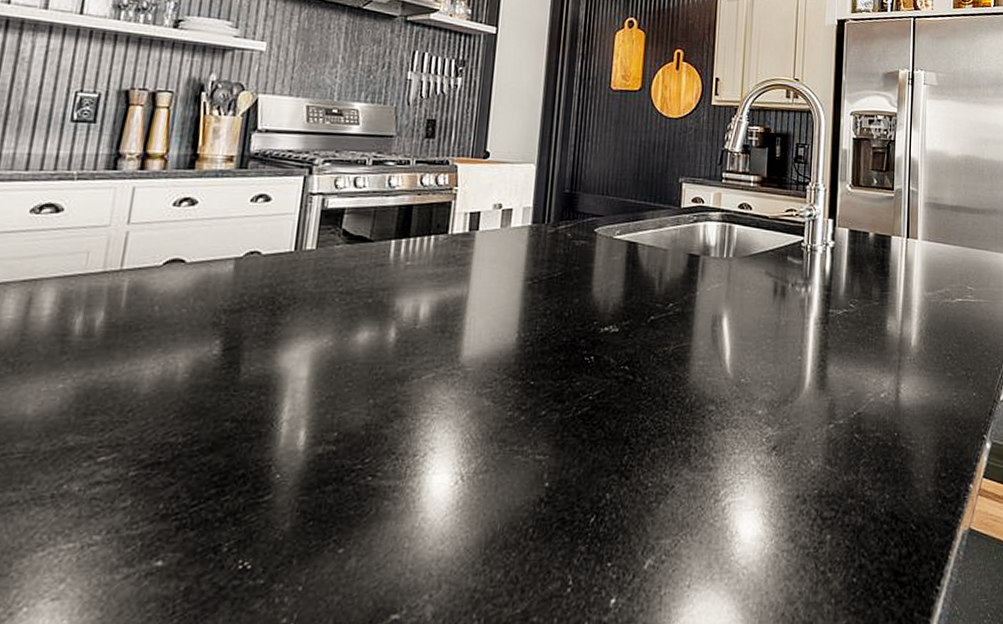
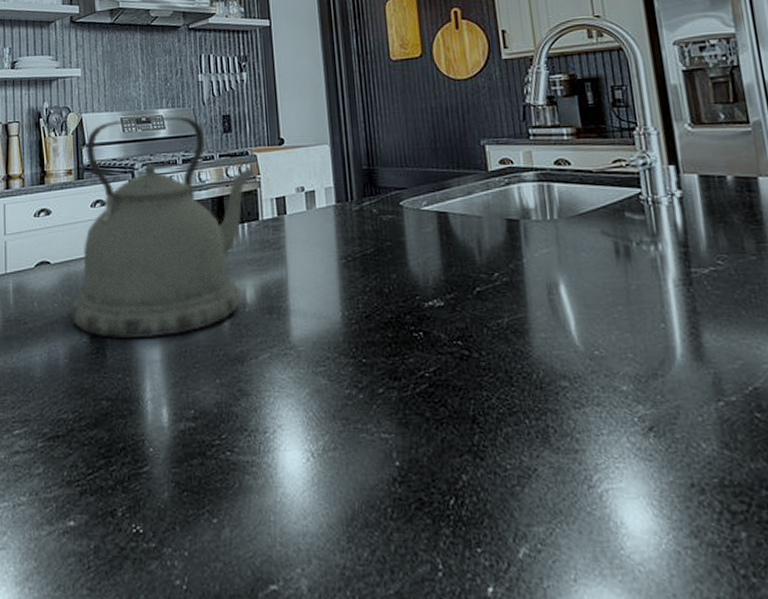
kettle: none [201,107,452,353] -> present [70,116,254,339]

